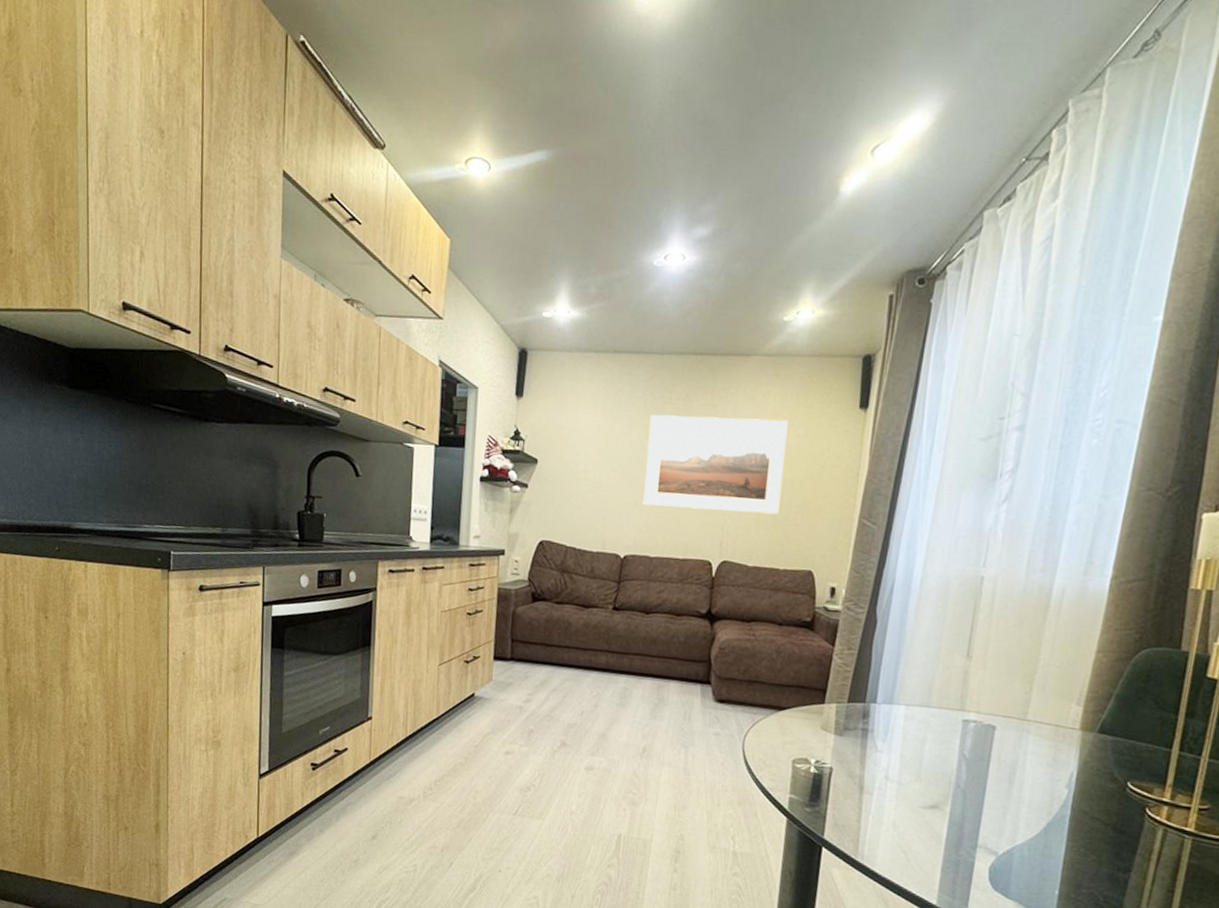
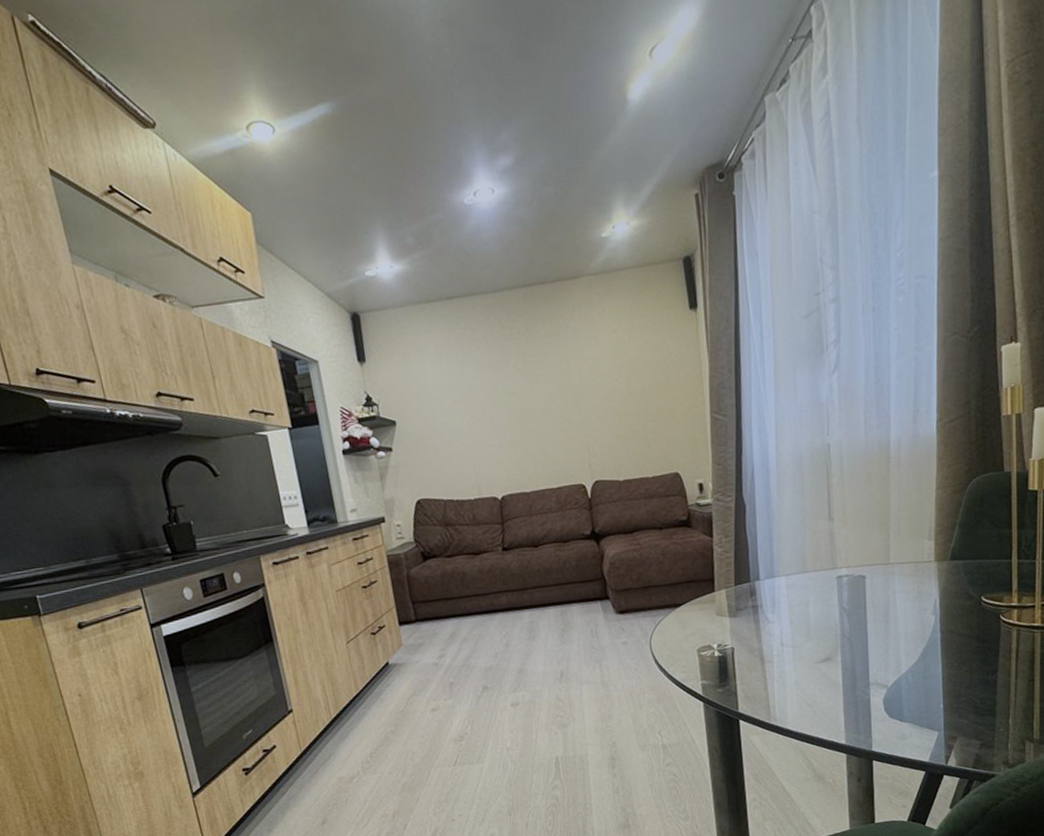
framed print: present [643,414,788,515] -> none [496,333,637,445]

